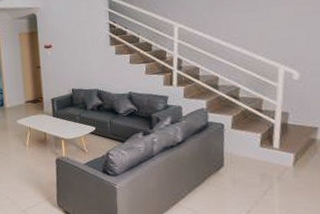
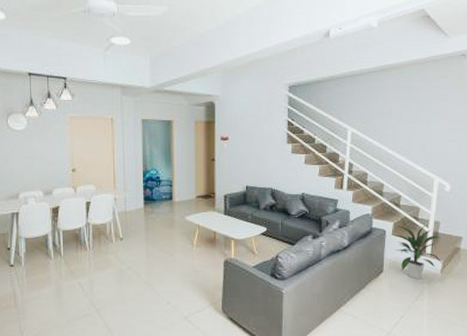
indoor plant: none [233,117,294,174] -> present [393,226,442,280]

